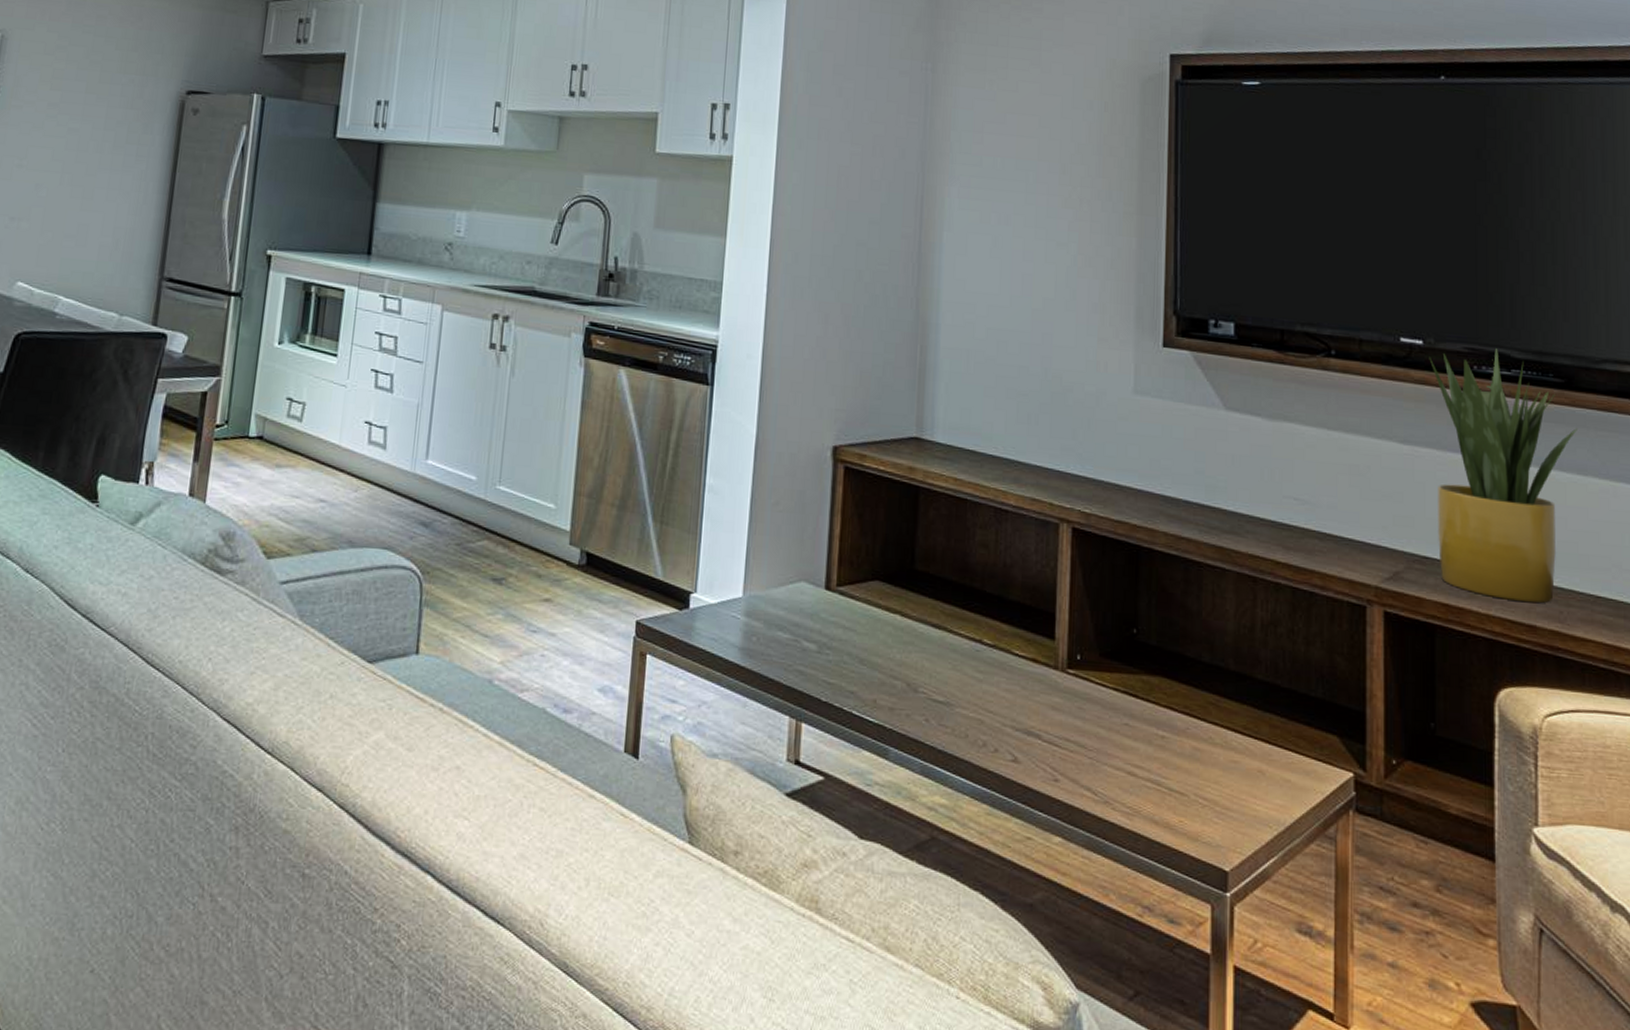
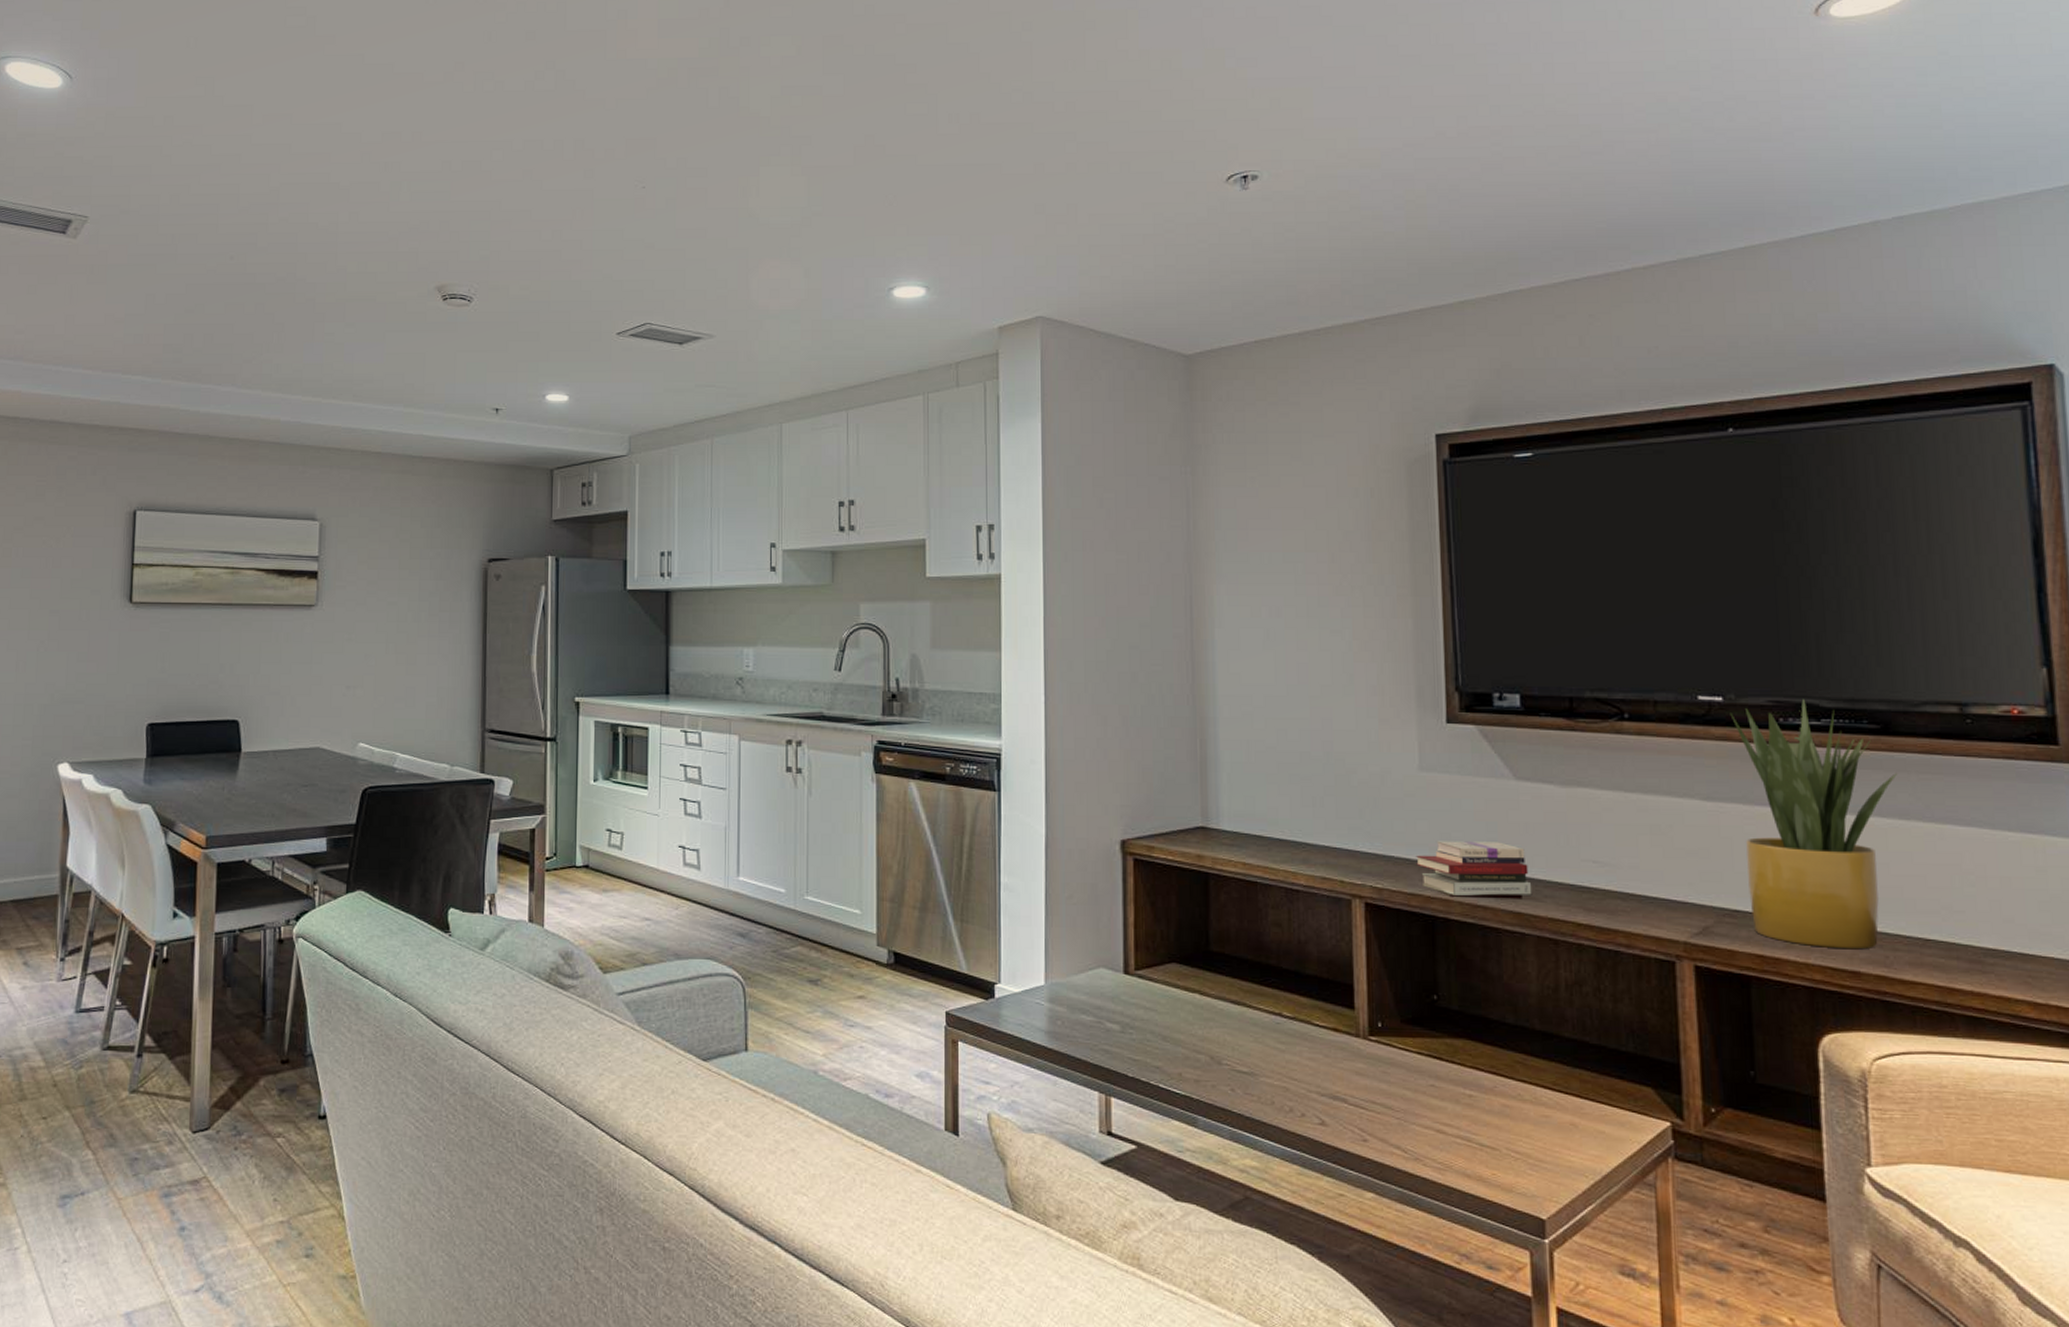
books: none [1125,467,1234,534] -> present [1416,841,1531,899]

